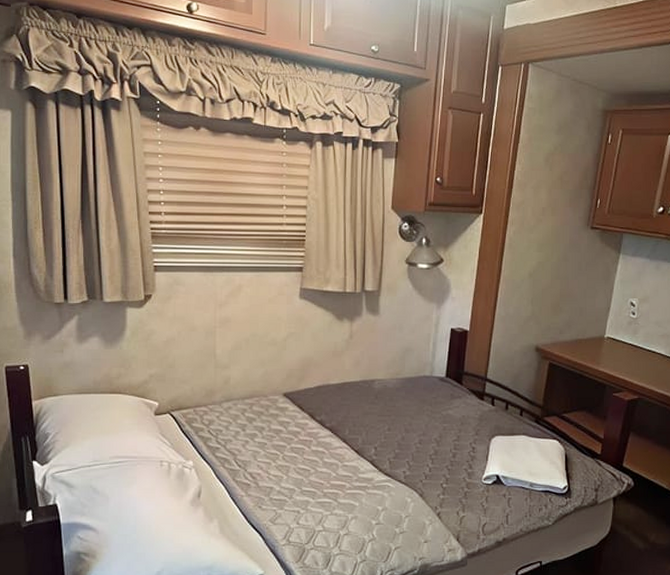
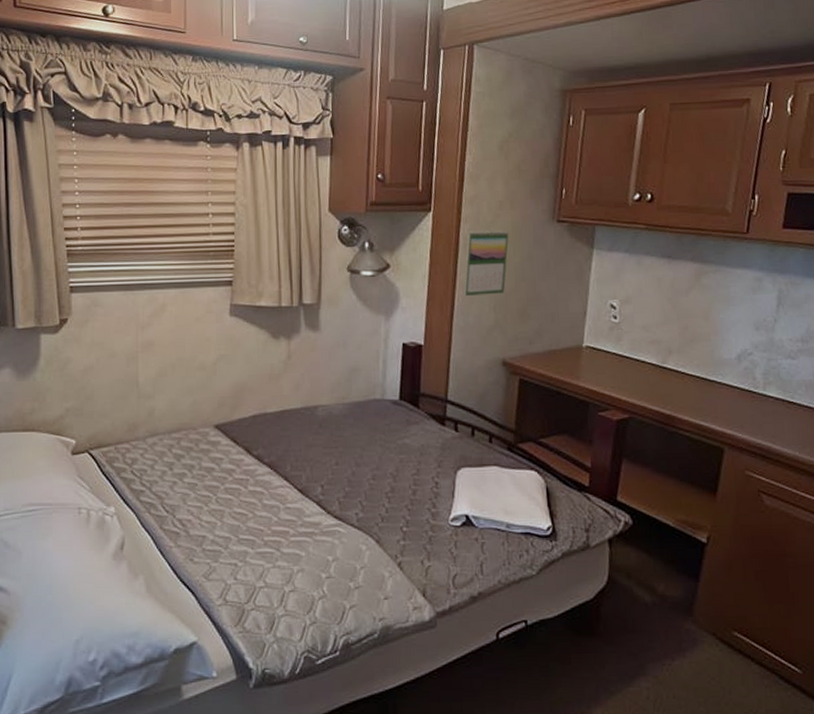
calendar: none [507,232,549,290] -> present [464,229,509,296]

